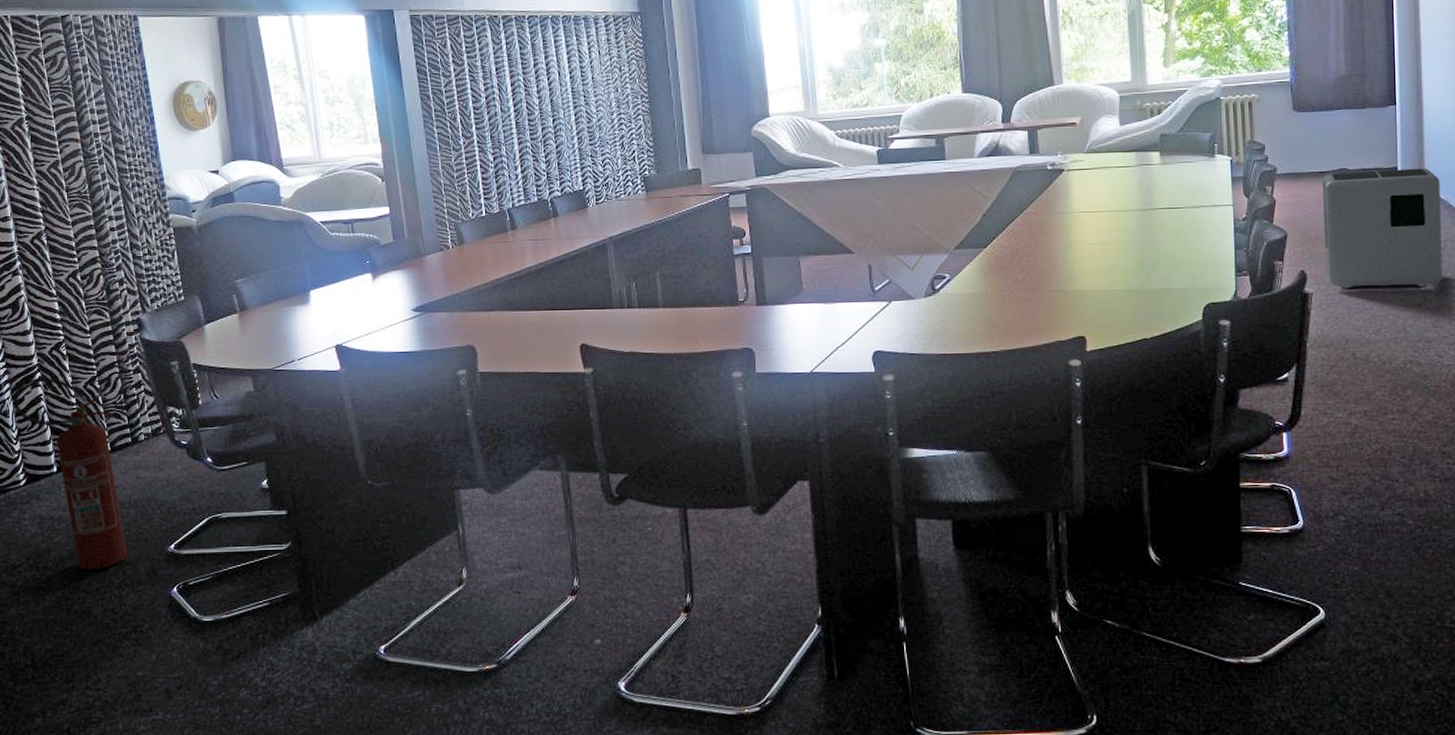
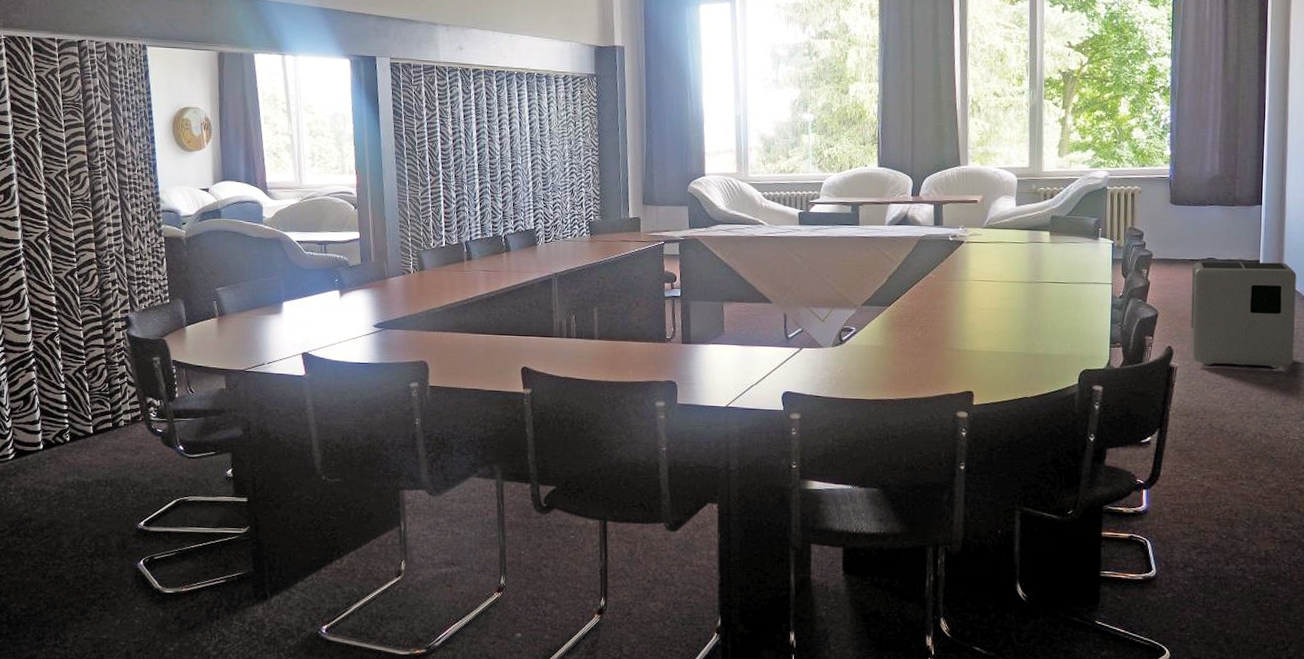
fire extinguisher: present [12,378,127,570] -> none [8,364,101,540]

